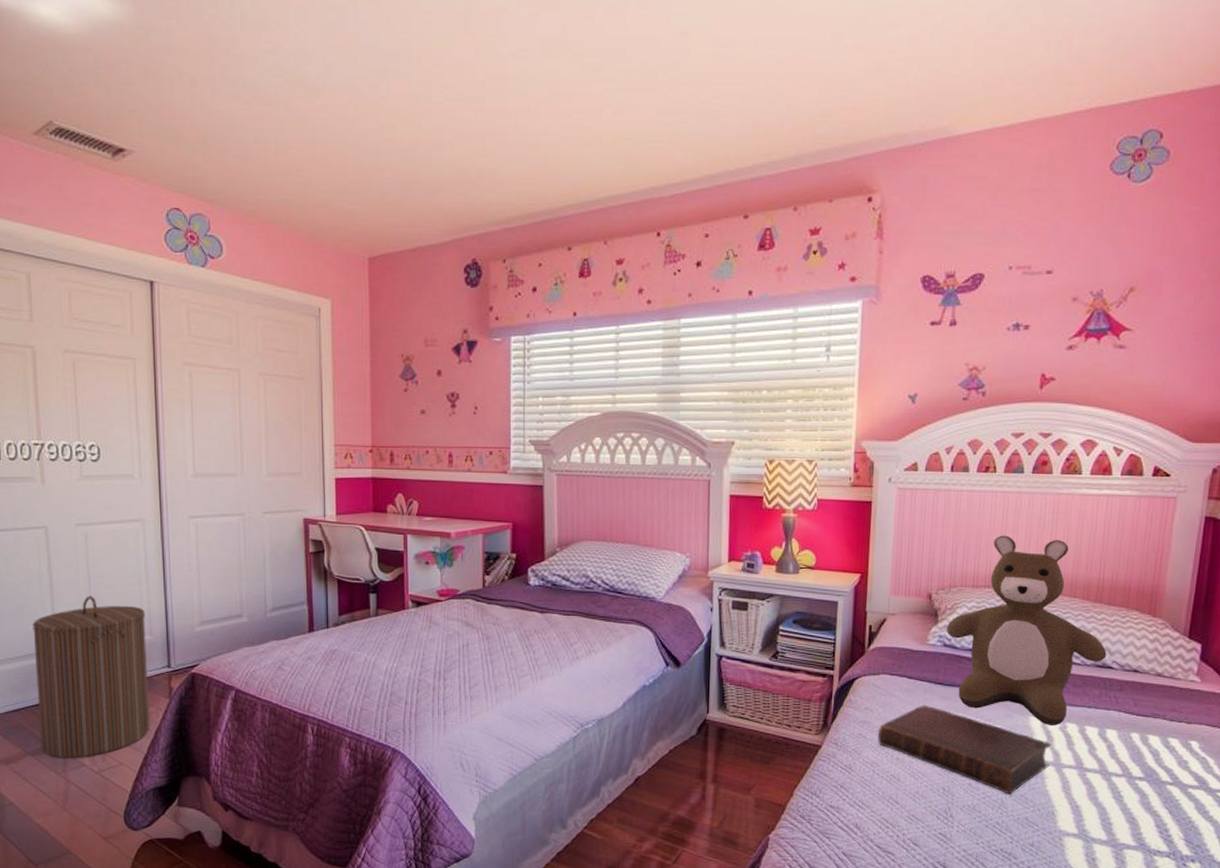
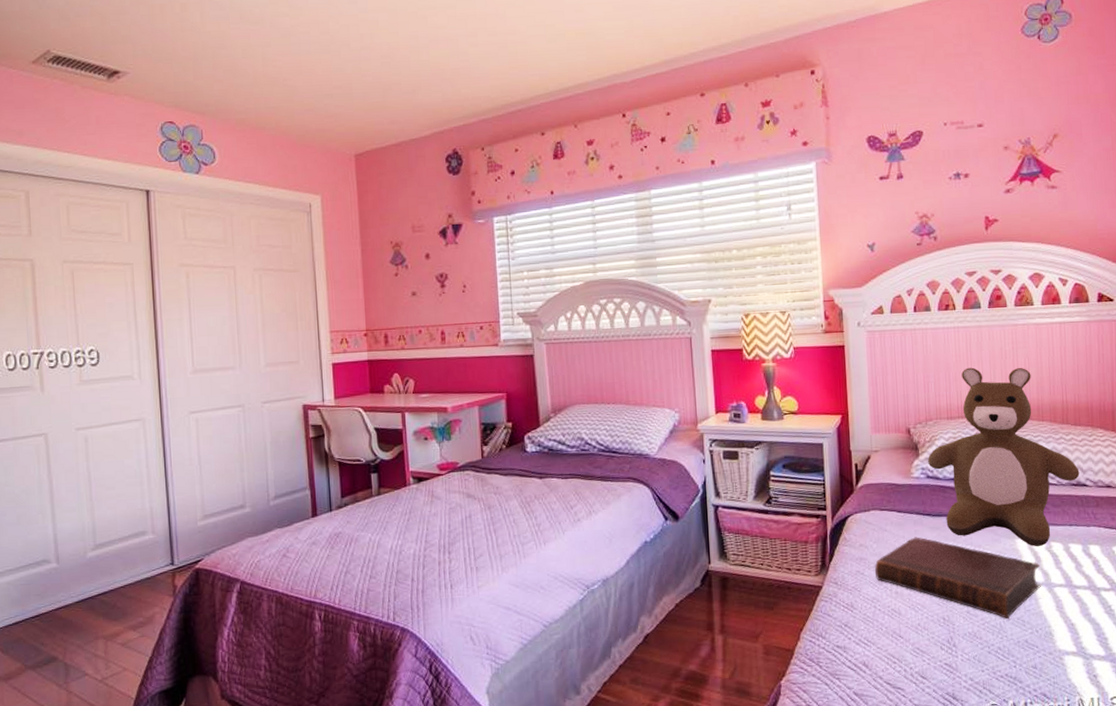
laundry hamper: present [32,596,150,759] -> none [32,499,155,670]

